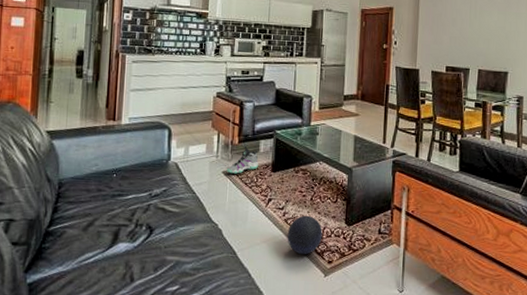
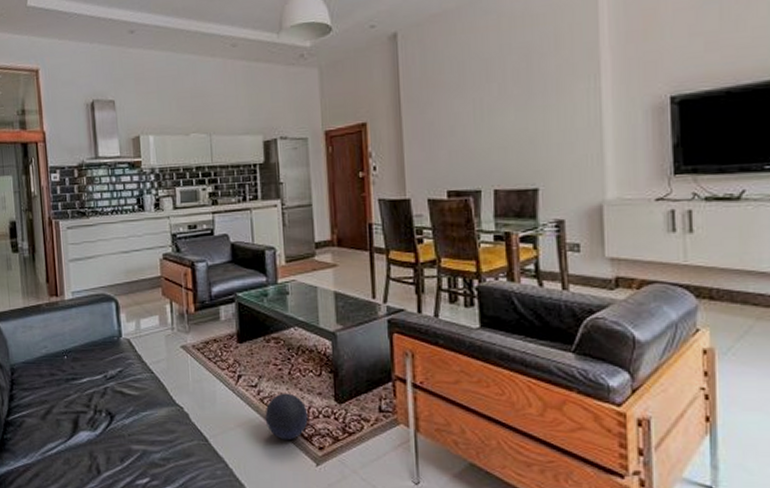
sneaker: present [226,146,259,174] -> none [185,314,221,348]

